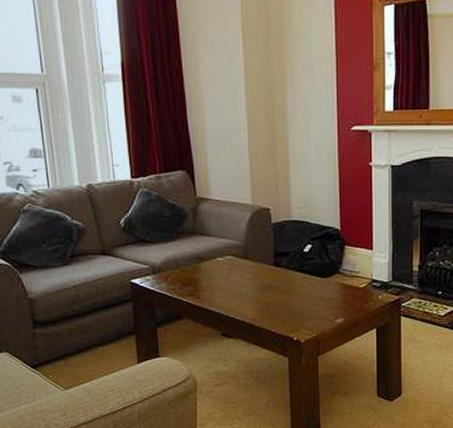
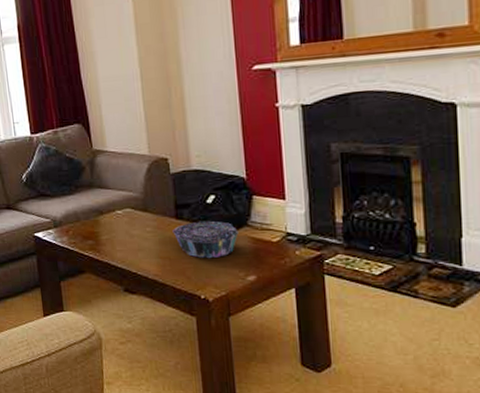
decorative bowl: none [271,268,331,304] -> present [172,220,239,259]

